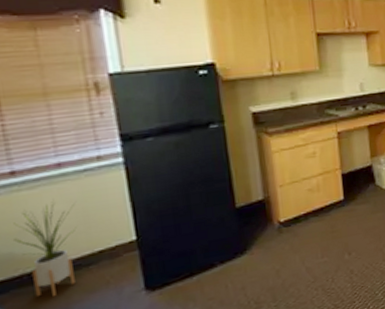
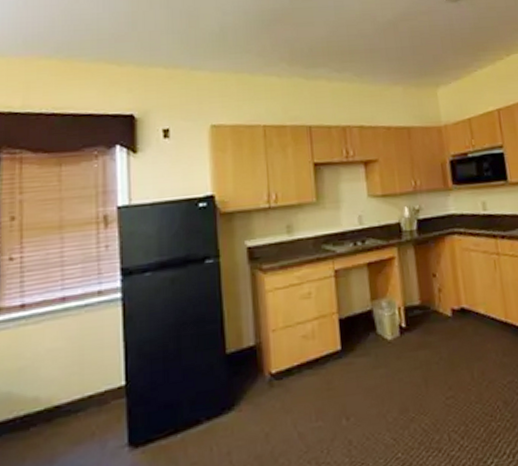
house plant: present [13,201,77,296] -> none [14,338,73,445]

